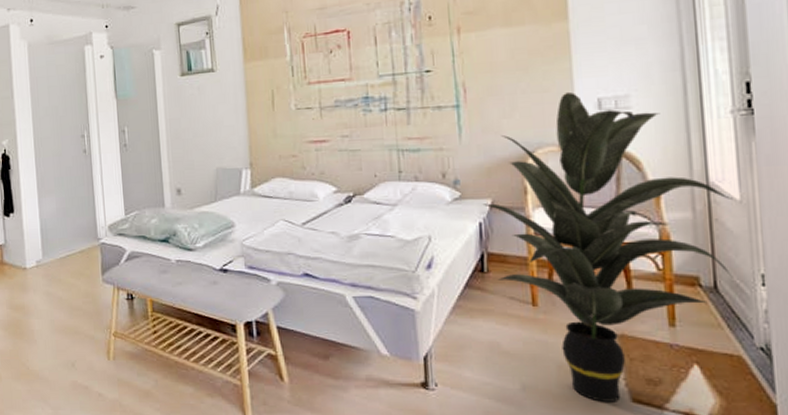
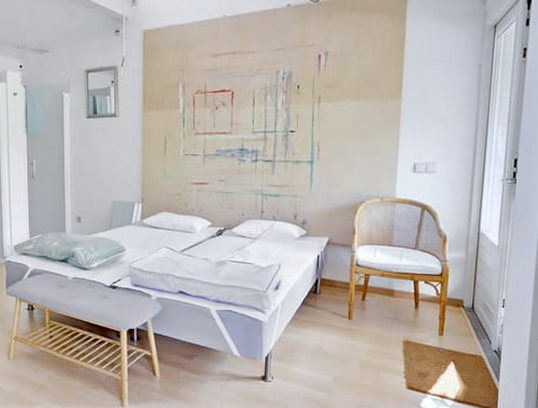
indoor plant: present [482,91,733,402] -> none [321,156,493,389]

